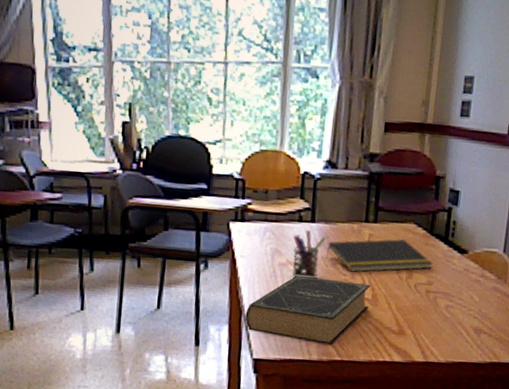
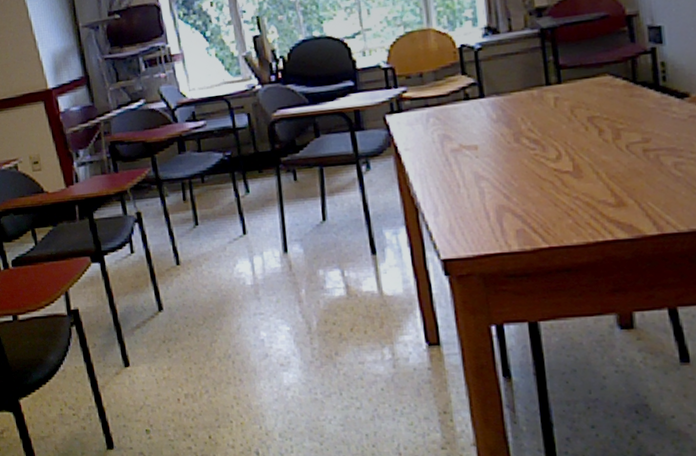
book: present [245,275,371,346] -> none [422,155,573,232]
pen holder: present [292,229,326,279] -> none [462,106,502,163]
notepad: present [325,238,433,272] -> none [505,95,645,144]

